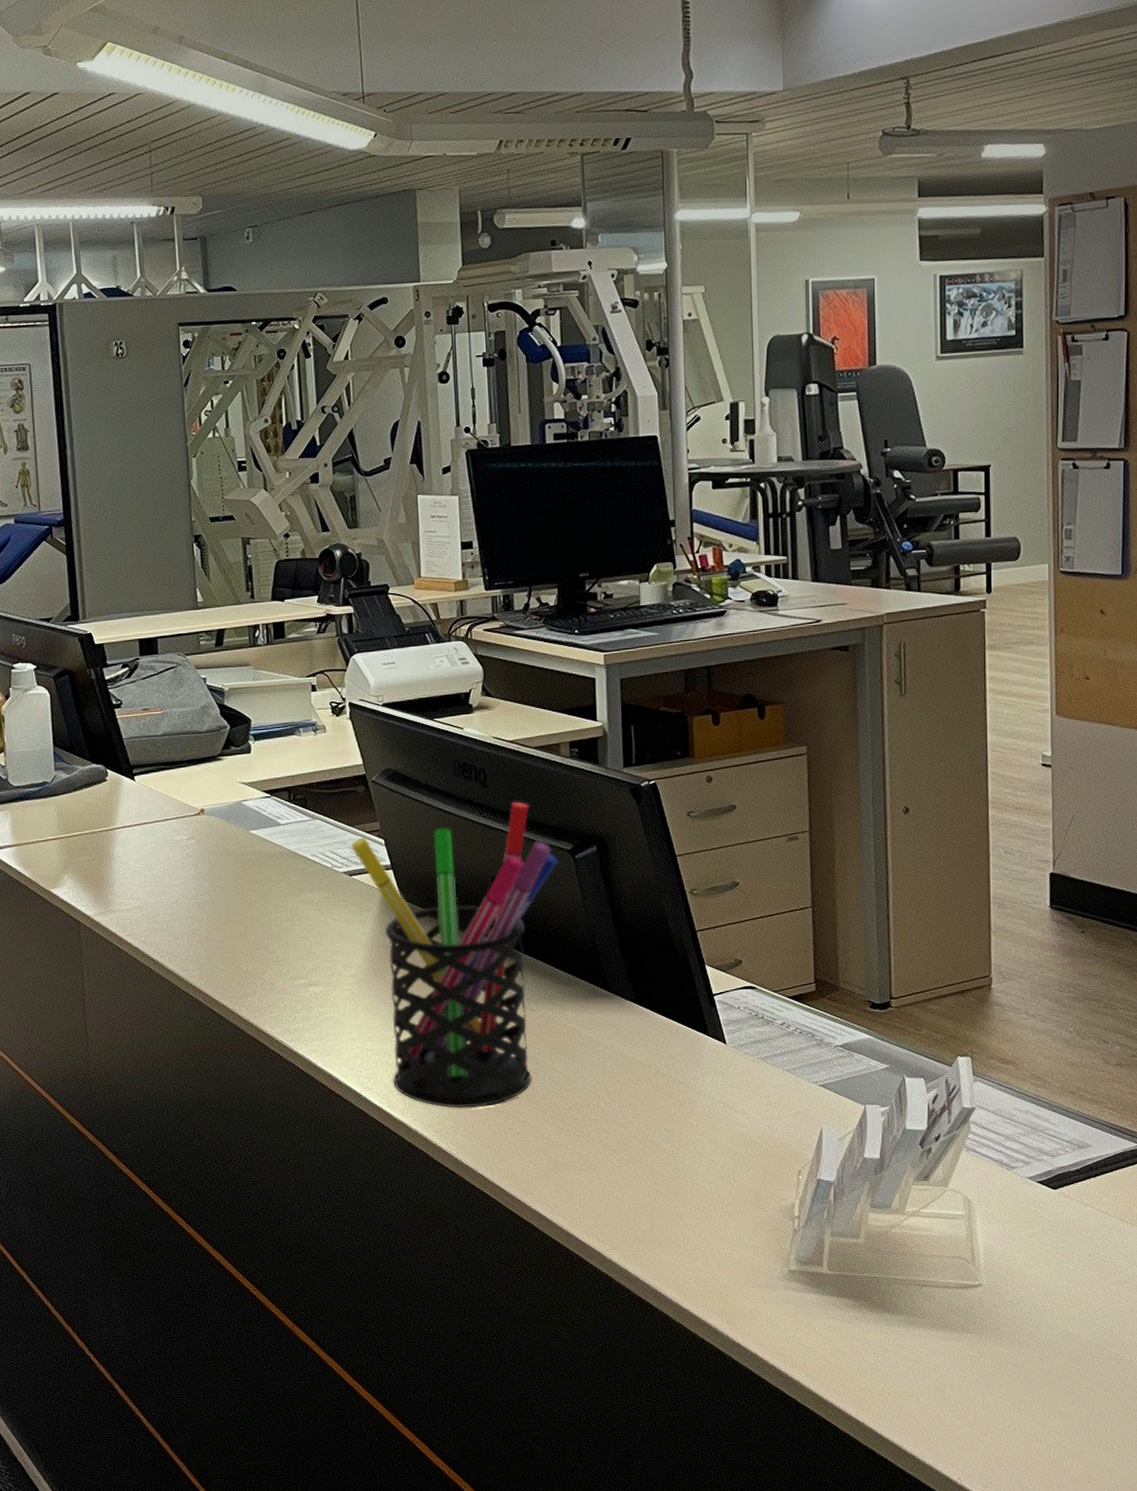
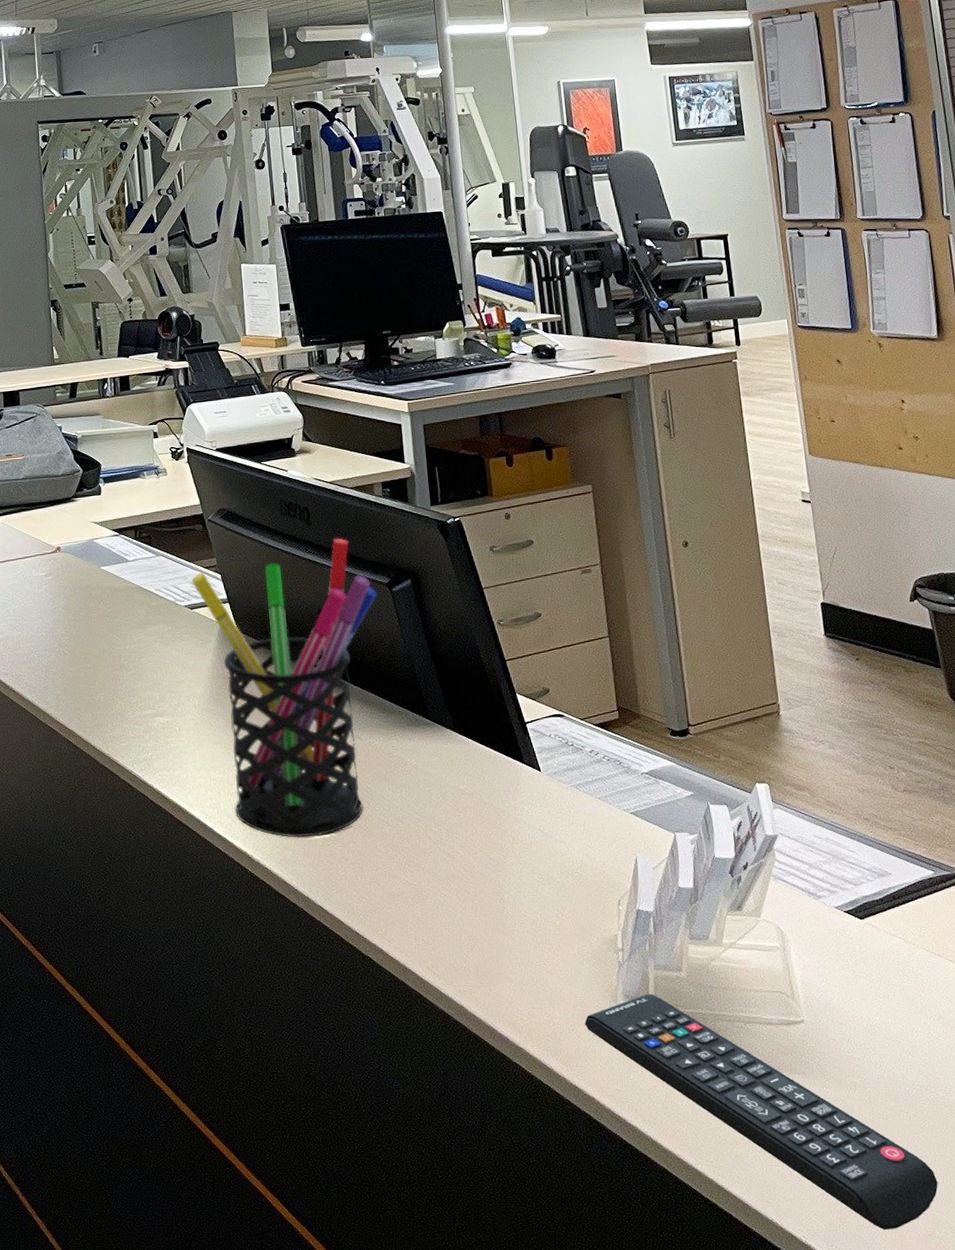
remote control: none [753,1259,1101,1473] -> present [585,994,938,1230]

